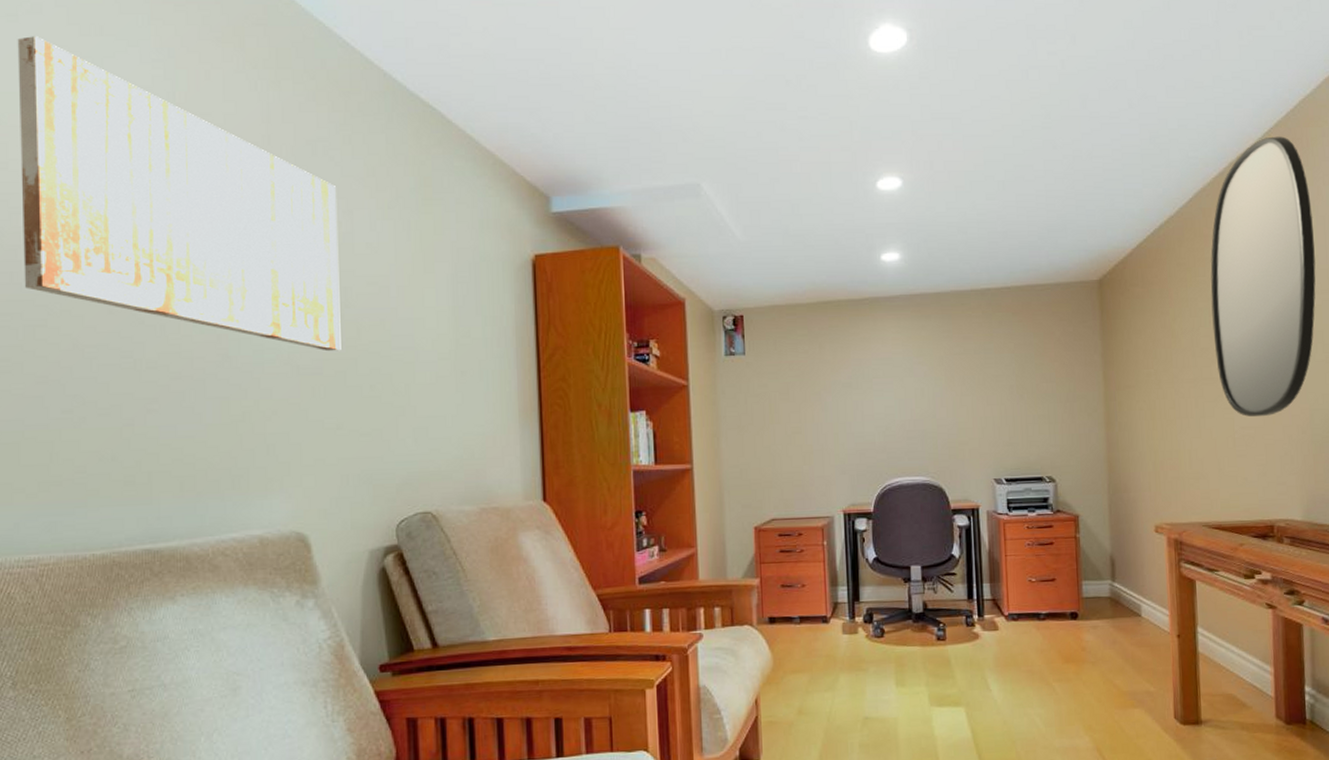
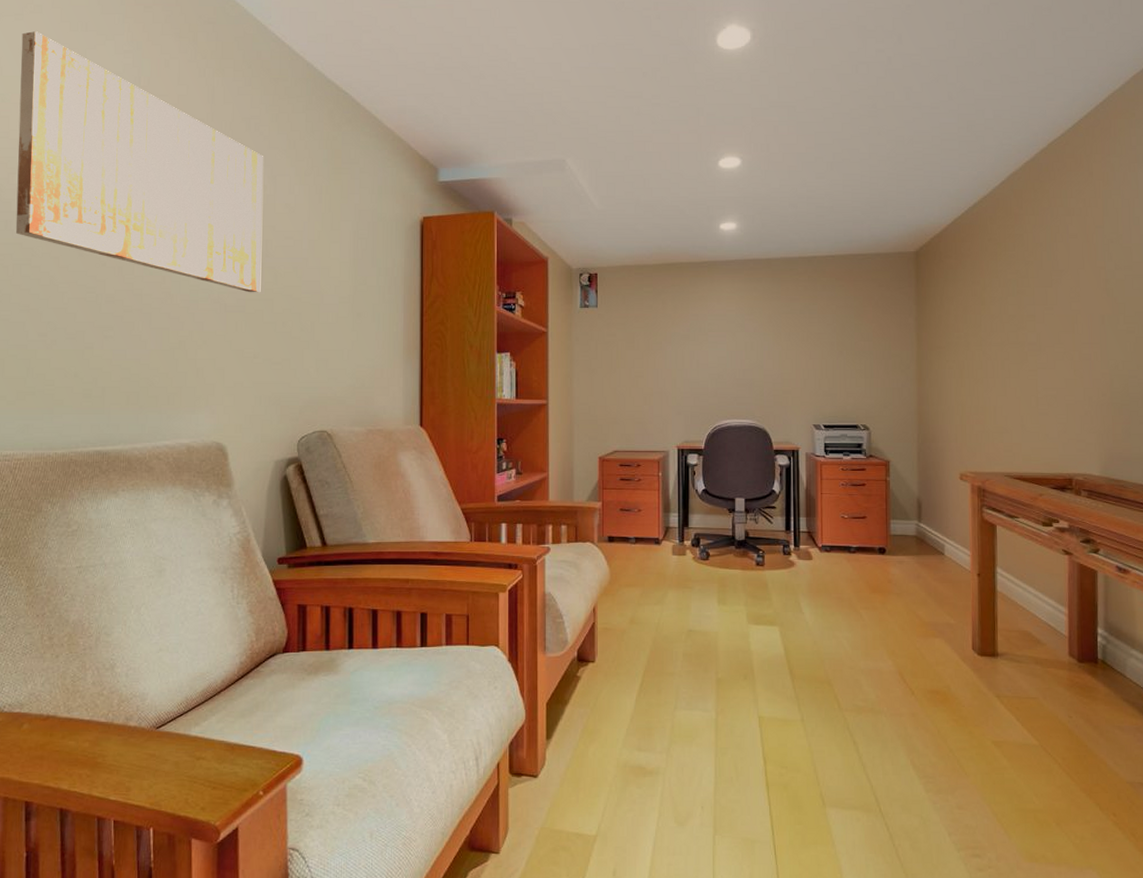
home mirror: present [1210,136,1316,417] -> none [1019,127,1120,379]

